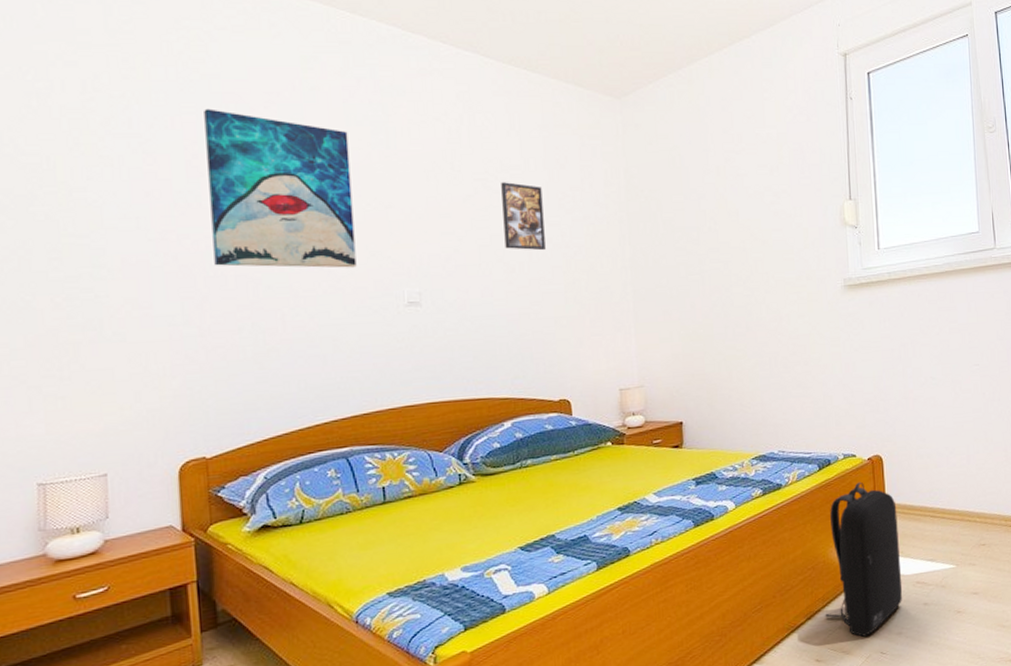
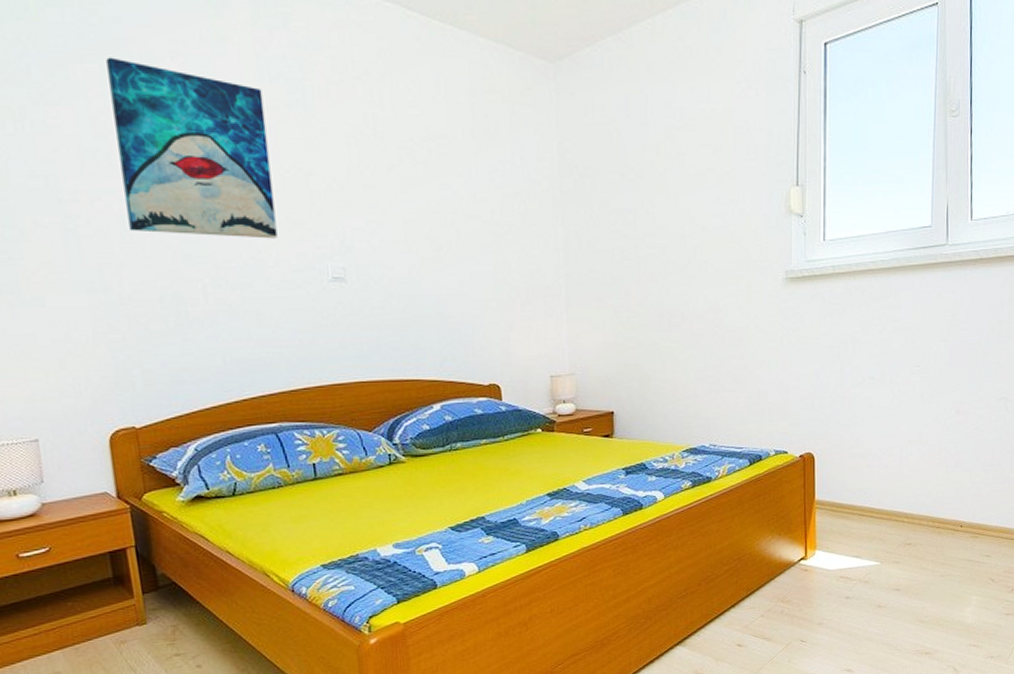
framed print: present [501,182,546,251] -> none [427,152,474,228]
backpack: present [825,482,903,637] -> none [748,478,826,625]

